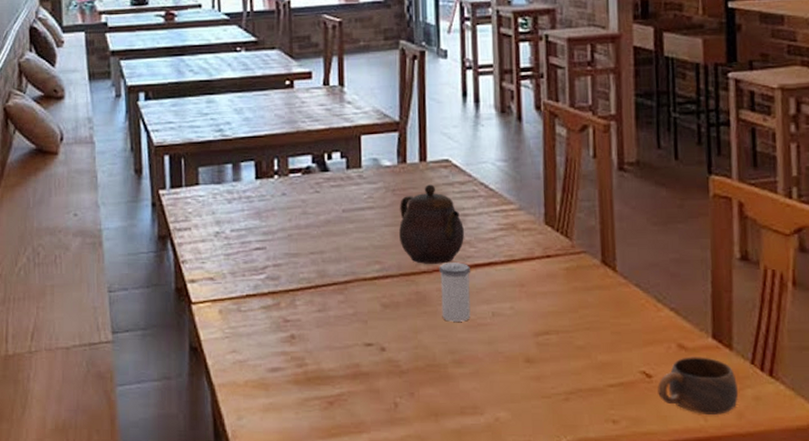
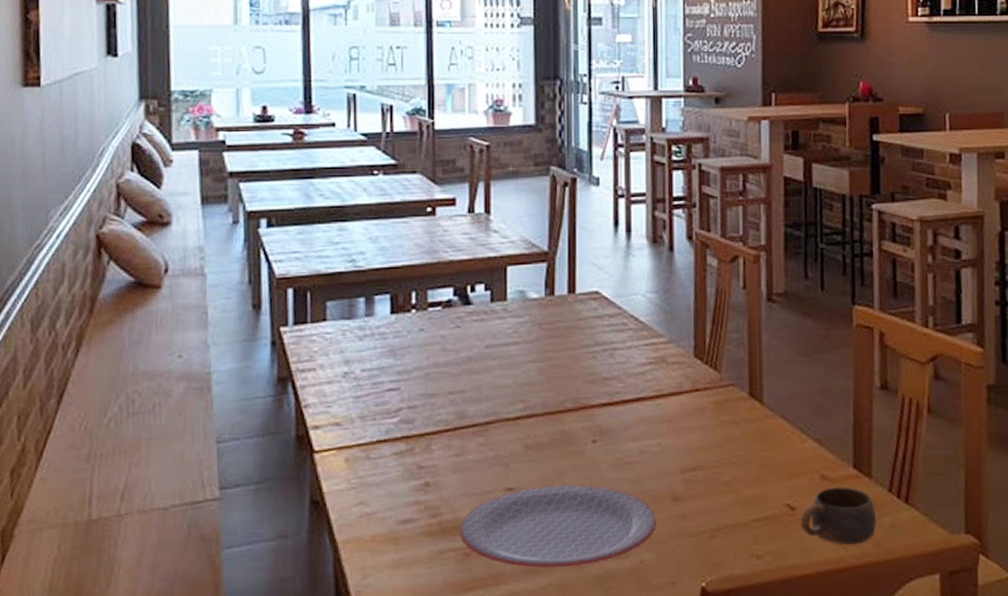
plate: none [323,343,511,421] -> present [459,484,657,569]
teapot: present [399,184,465,264] -> none [545,318,613,402]
salt shaker: present [439,262,471,322] -> none [586,399,618,461]

